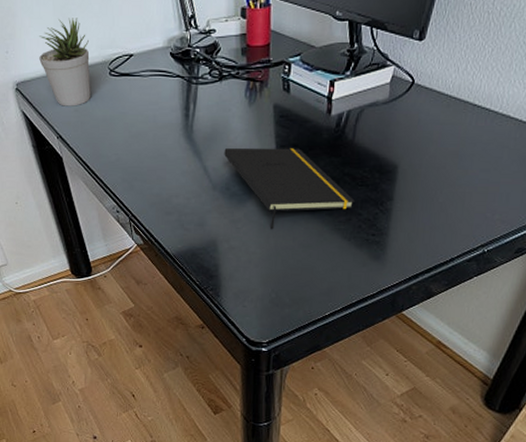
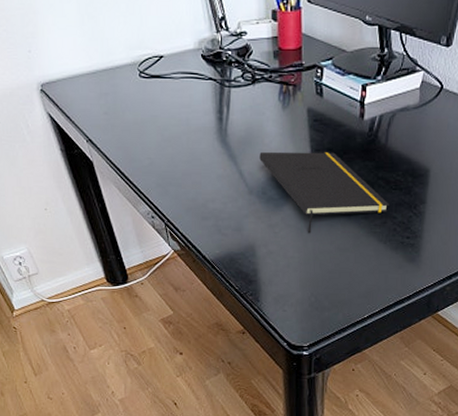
potted plant: present [39,18,91,107] -> none [64,17,120,109]

